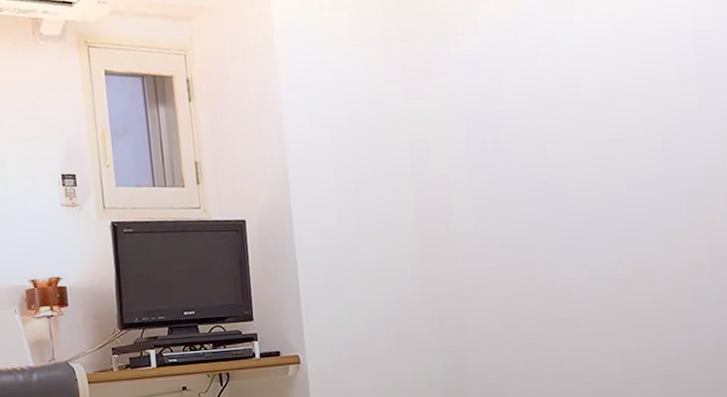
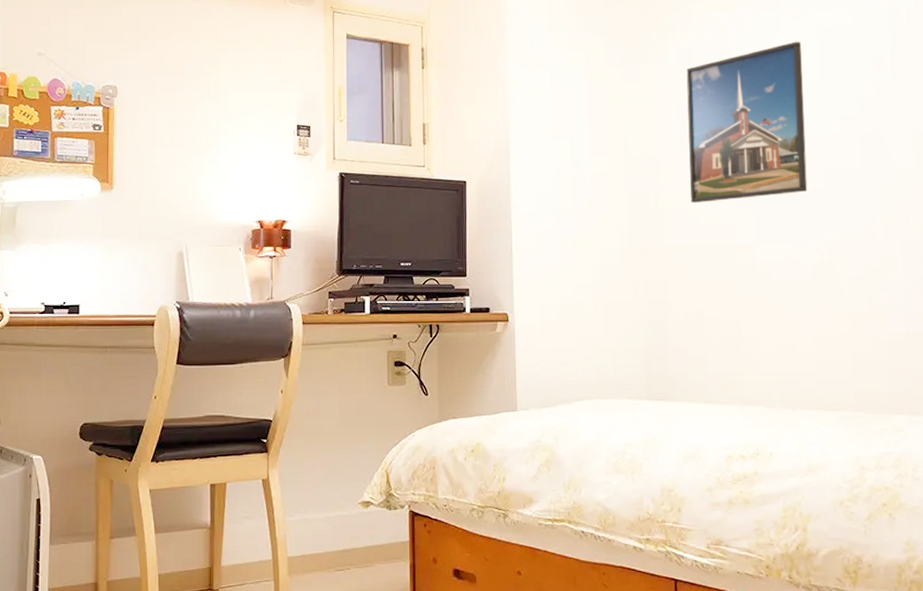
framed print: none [473,36,608,224] -> present [686,41,808,204]

